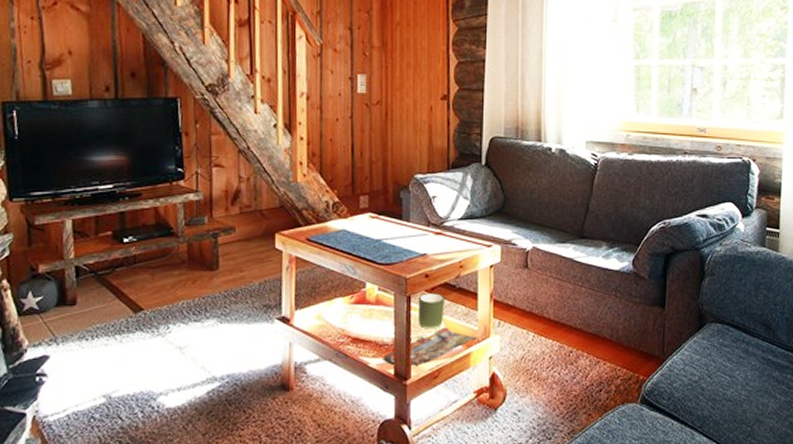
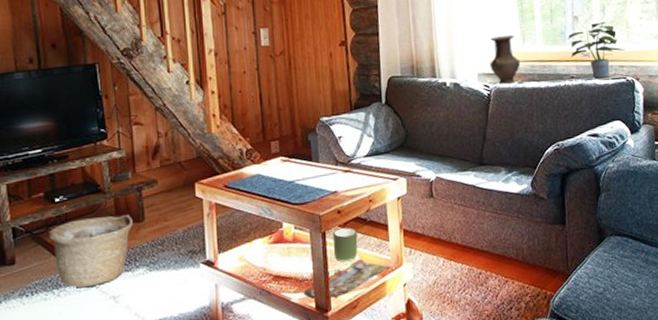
basket: none [114,261,206,336] -> present [49,215,133,288]
vase: none [600,103,632,154] -> present [490,35,521,84]
potted plant: none [685,96,744,156] -> present [568,21,625,79]

